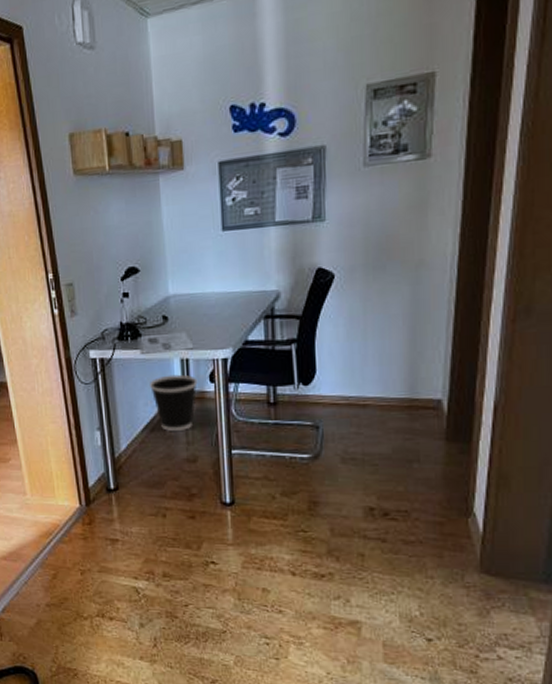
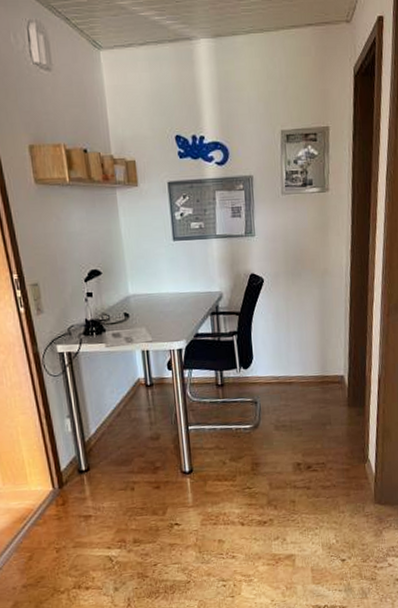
wastebasket: present [150,374,198,432] -> none [115,364,157,415]

